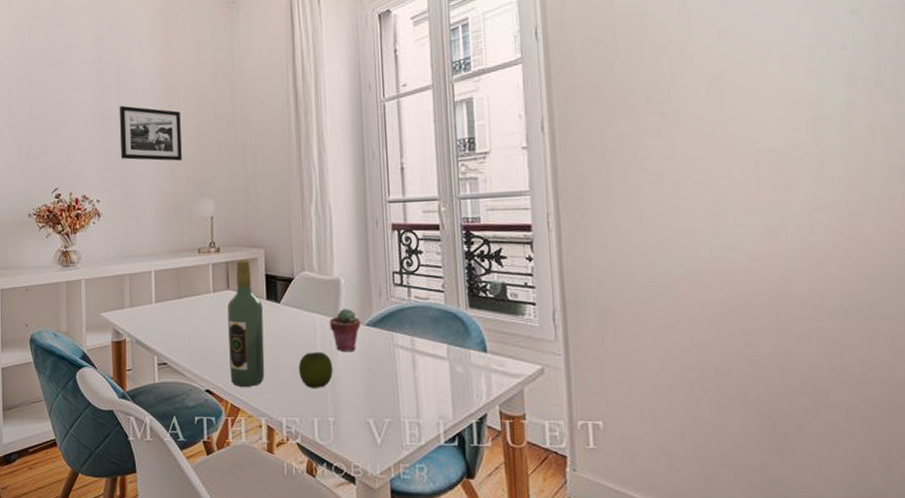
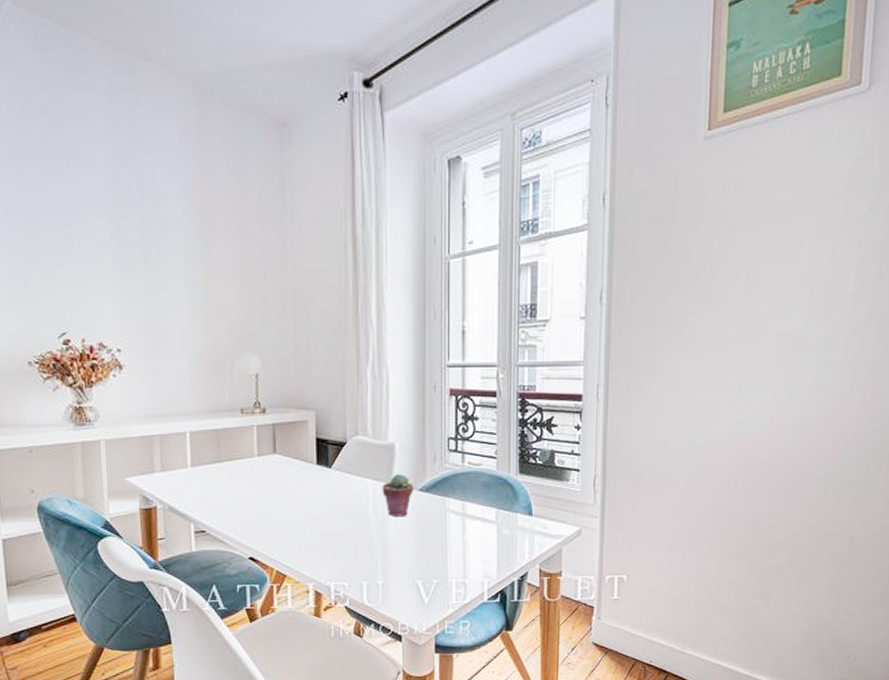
picture frame: present [119,105,182,161] -> none [142,238,222,309]
wine bottle: present [227,261,265,387] -> none [274,423,314,553]
apple: present [298,351,333,388] -> none [348,517,384,553]

